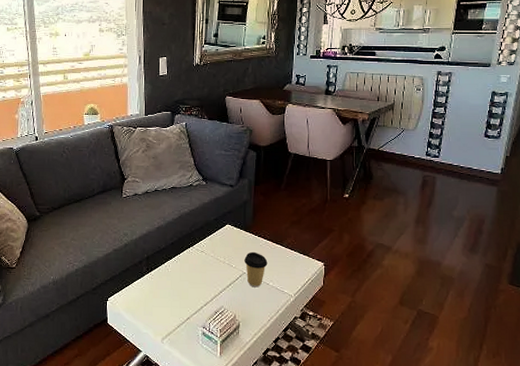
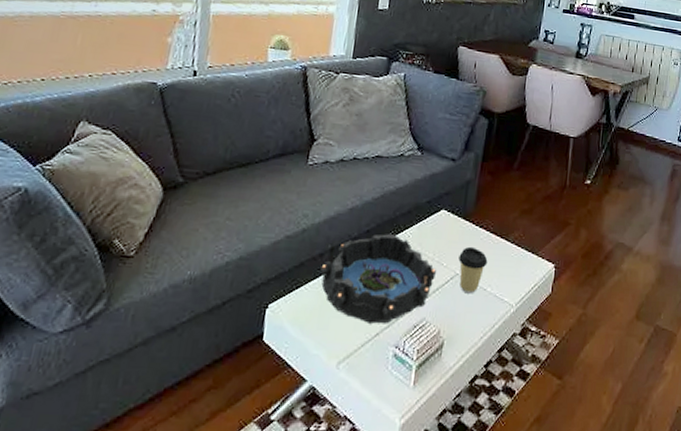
decorative bowl: none [141,245,227,311] -> present [320,234,436,324]

